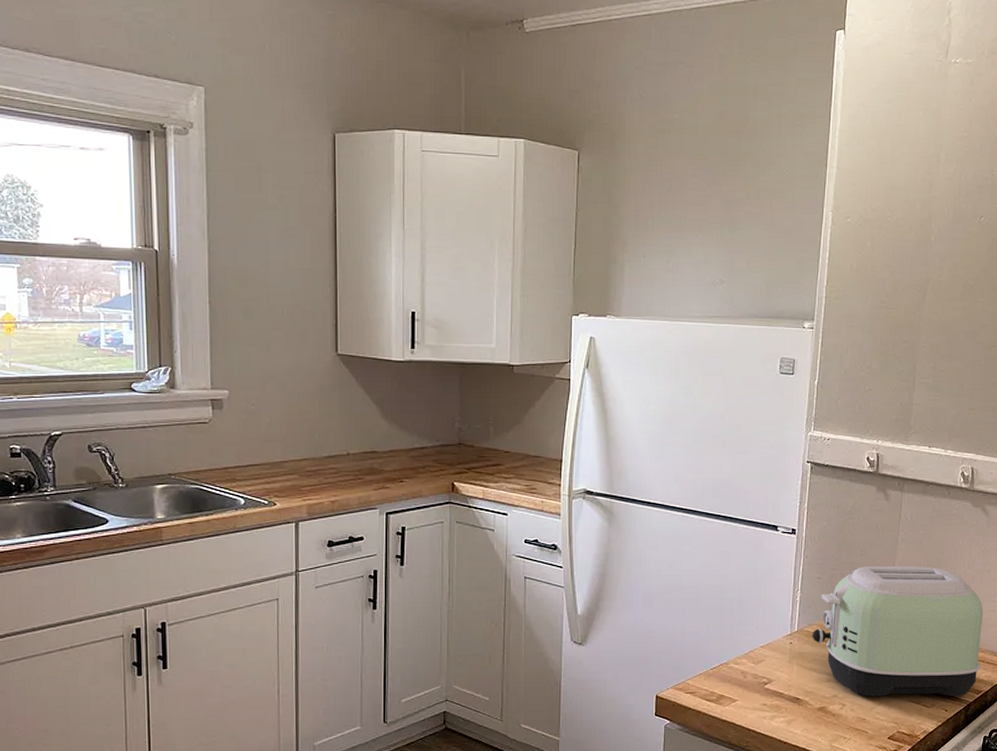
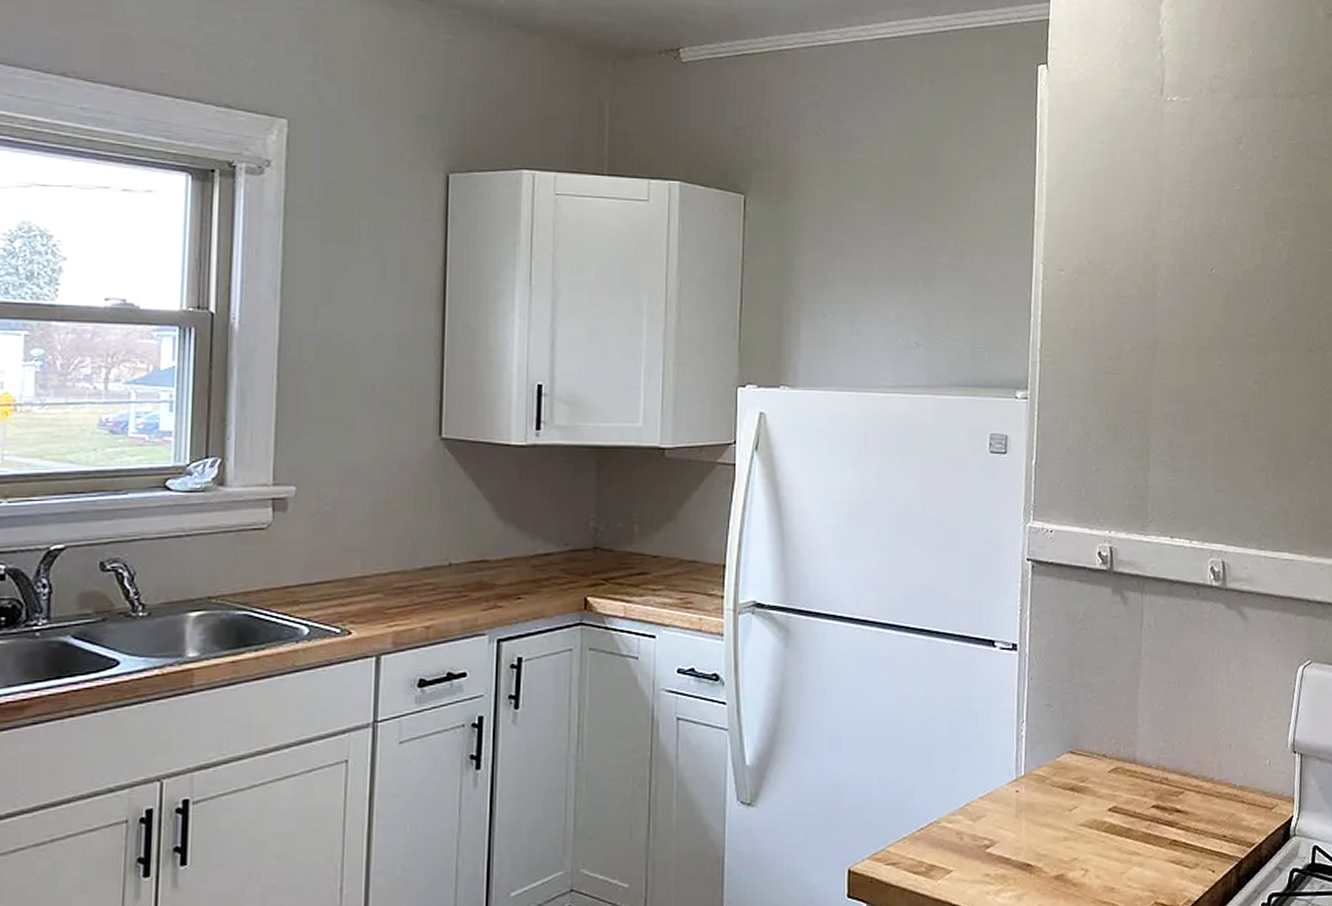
toaster: present [812,565,984,697] -> none [1042,685,1251,858]

